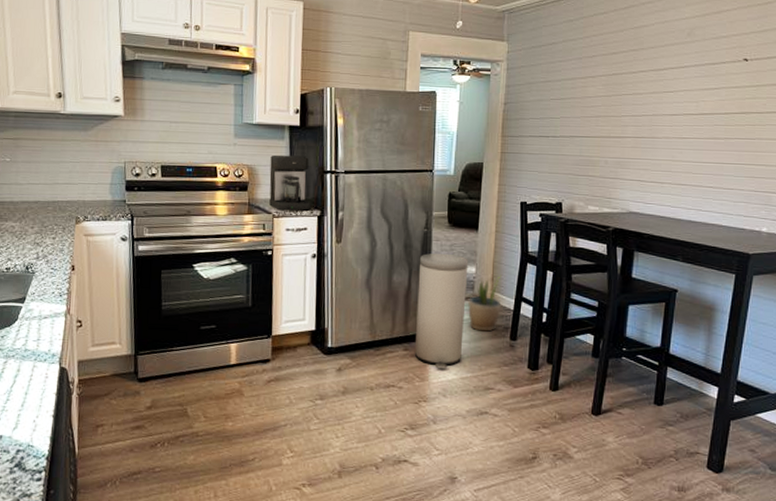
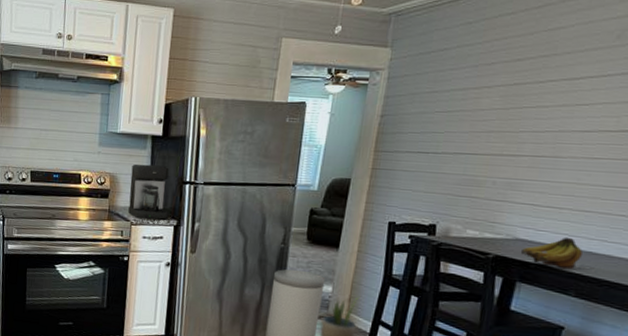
fruit: none [634,208,685,237] -> present [520,237,584,270]

